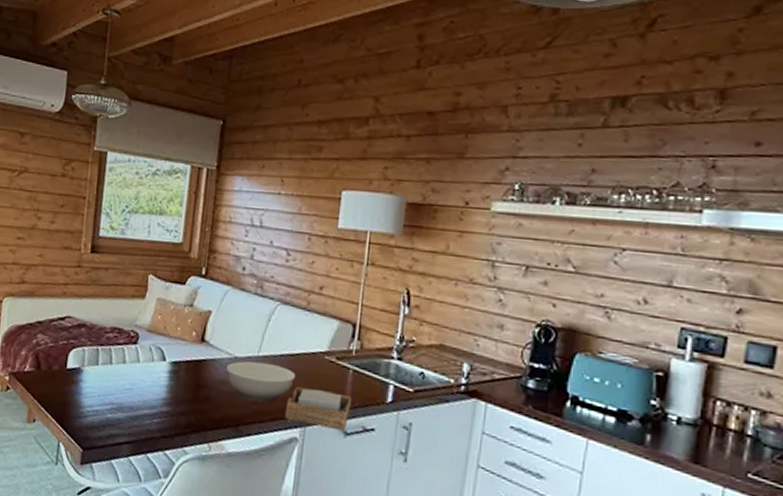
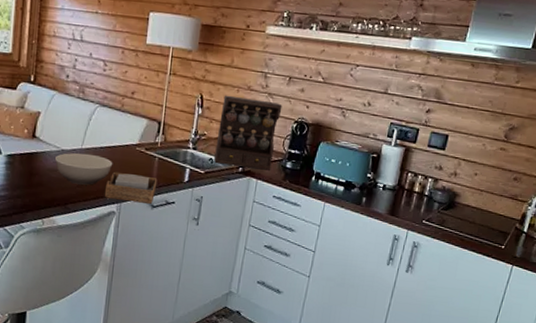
spice rack: none [426,290,518,391] -> present [214,95,283,170]

